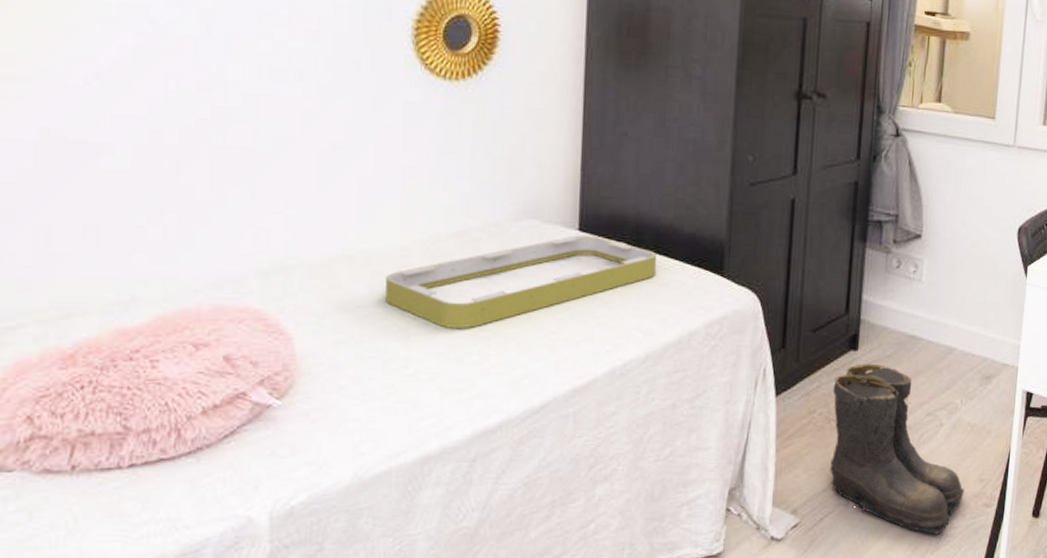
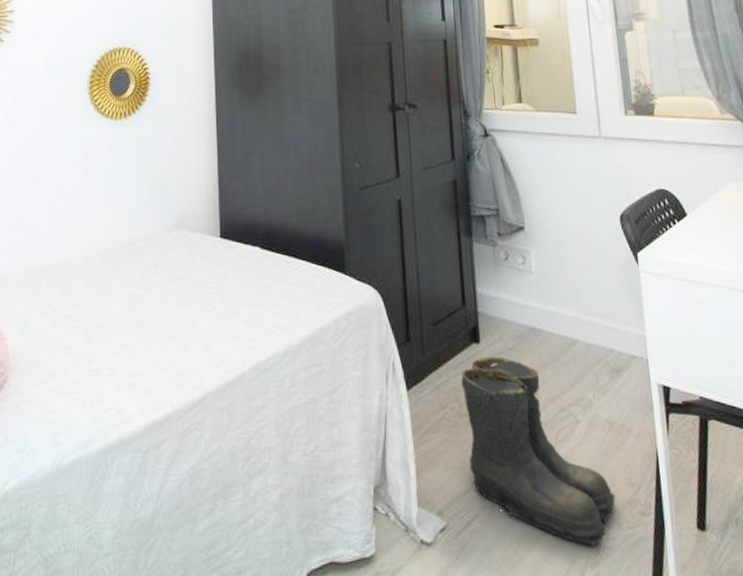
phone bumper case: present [384,235,658,328] -> none [72,241,288,328]

